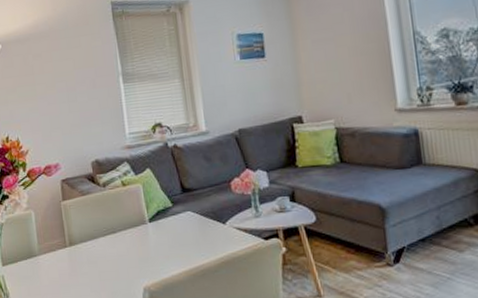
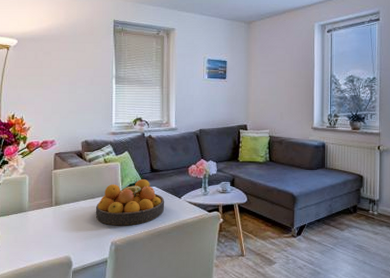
fruit bowl: none [118,202,206,266] -> present [95,178,165,226]

